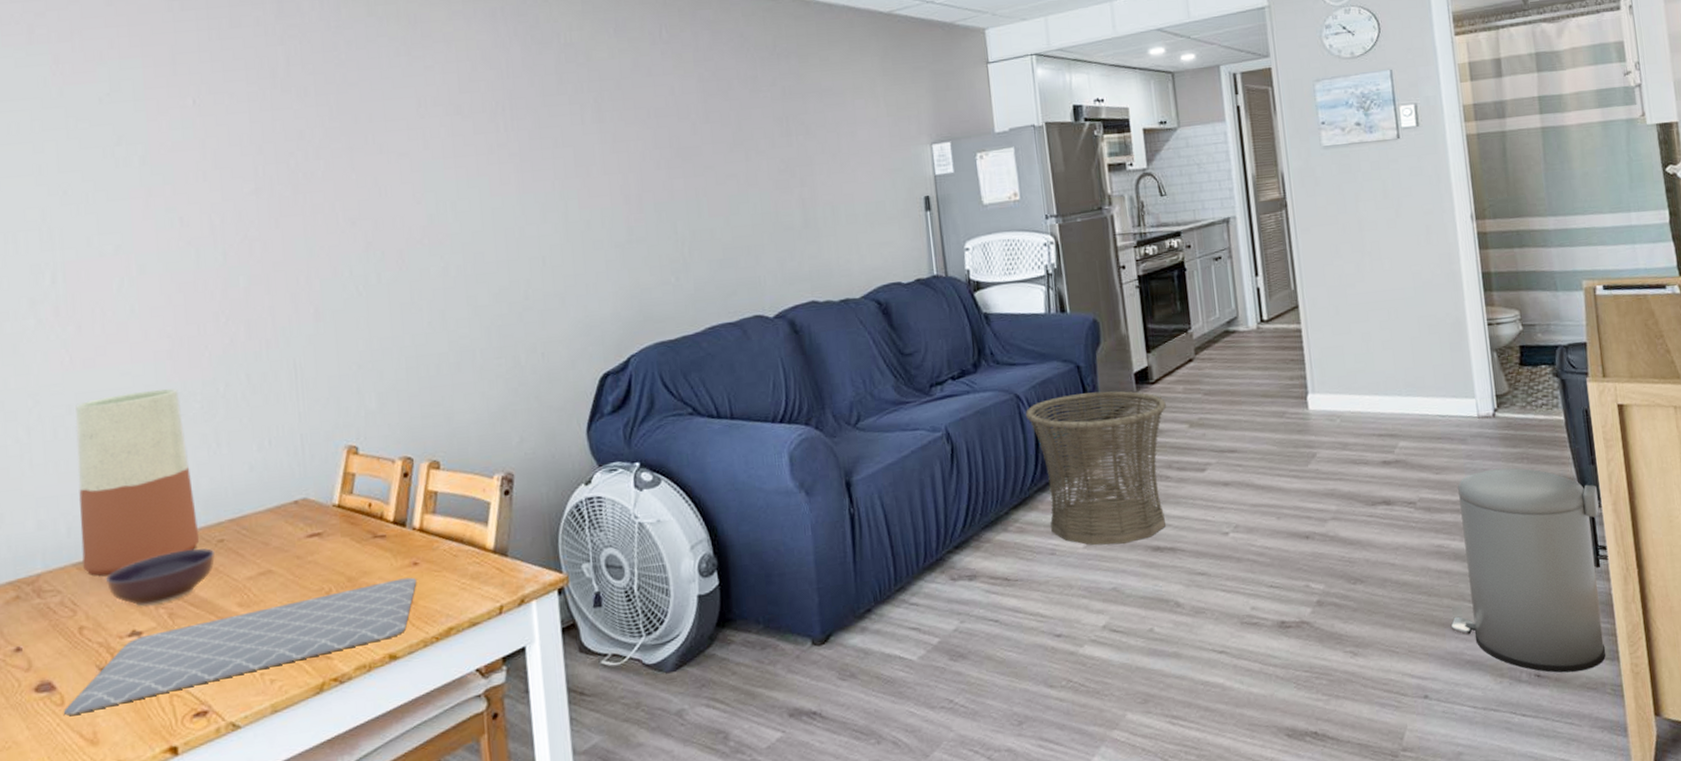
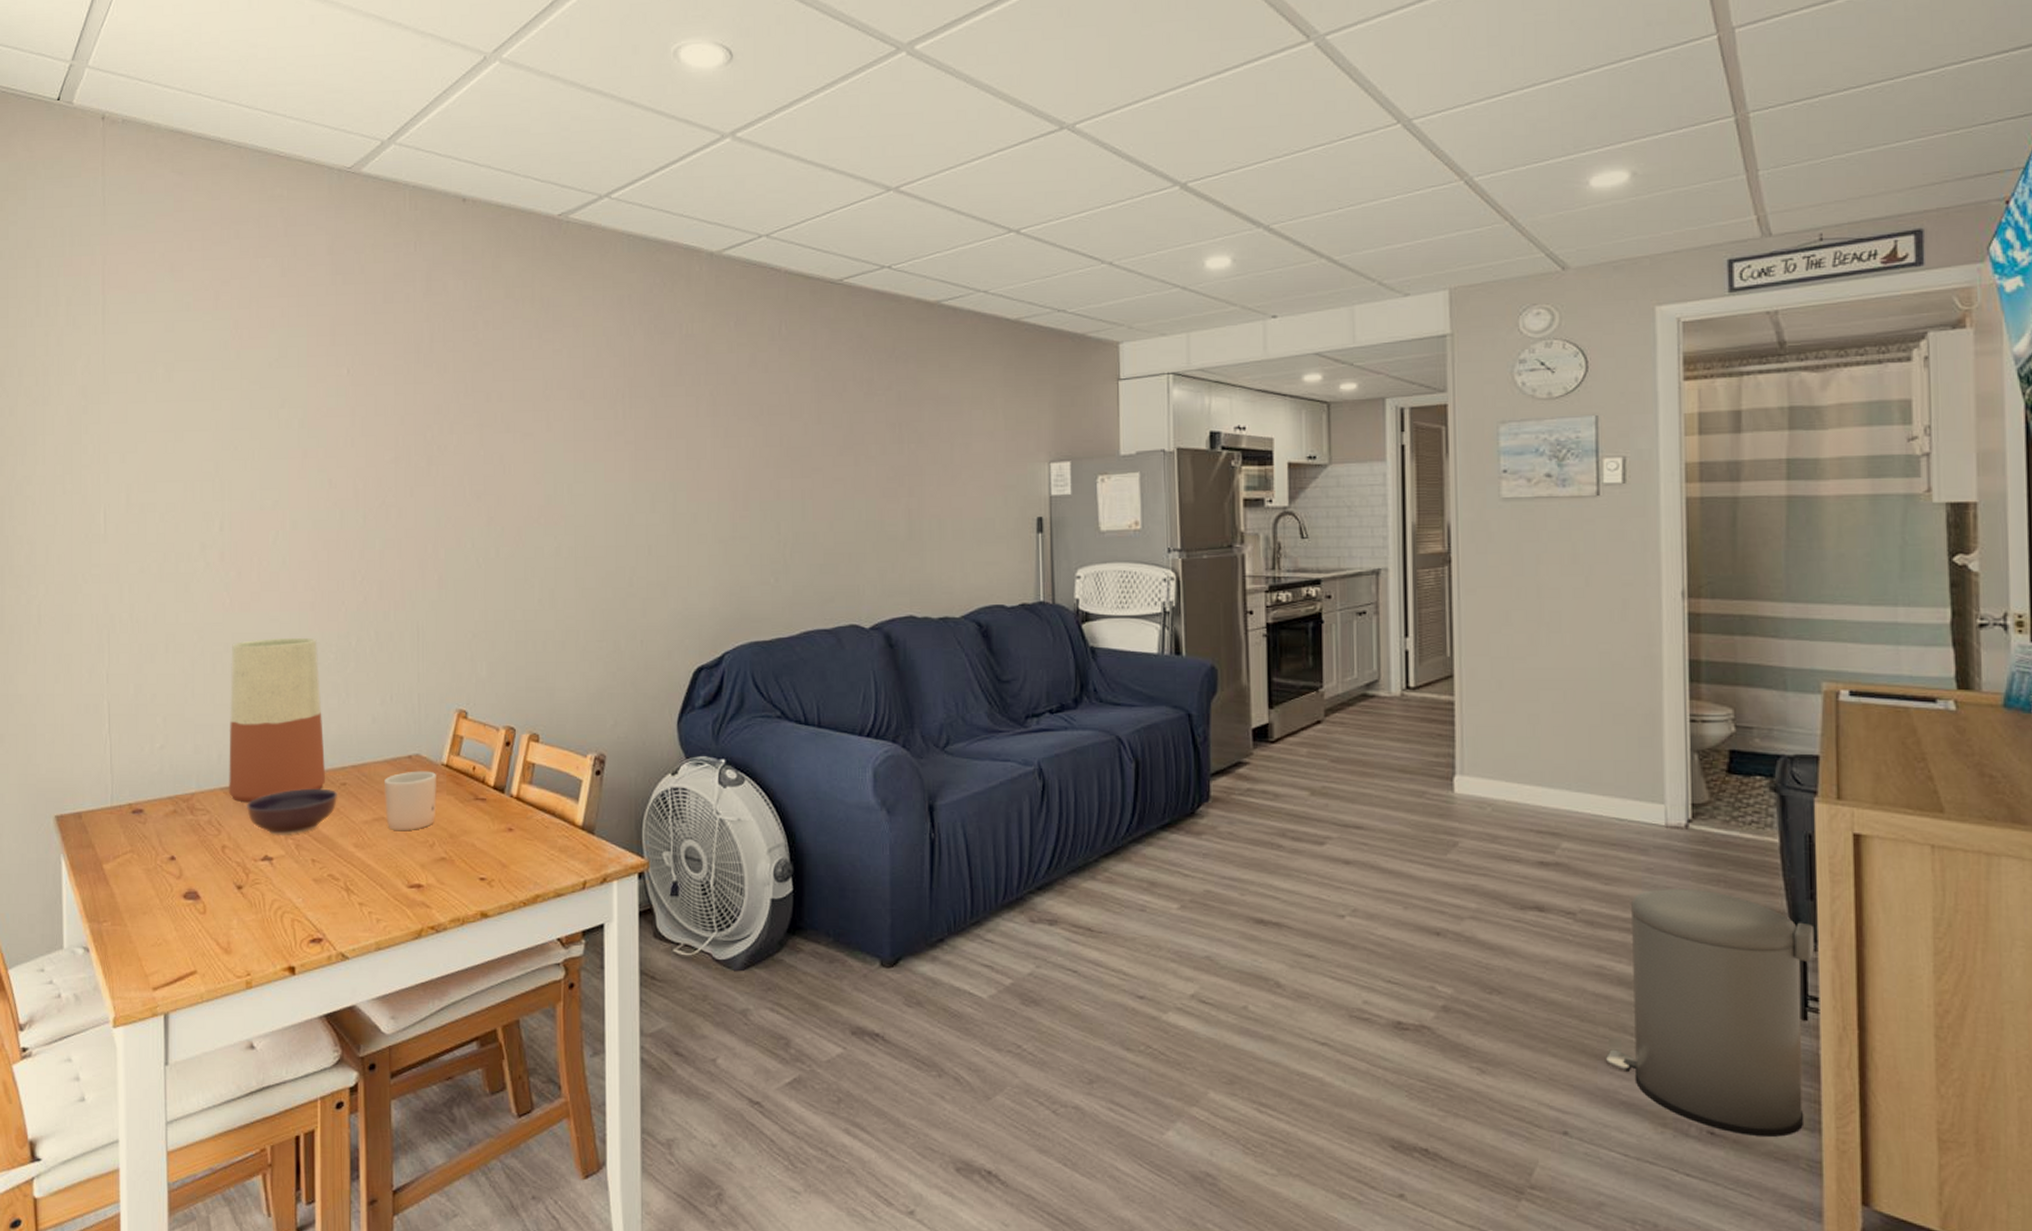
placemat: present [63,577,417,716] -> none [205,842,510,924]
mug: none [267,514,331,583] -> present [383,771,437,831]
basket: present [1026,391,1166,545] -> none [1127,744,1285,911]

